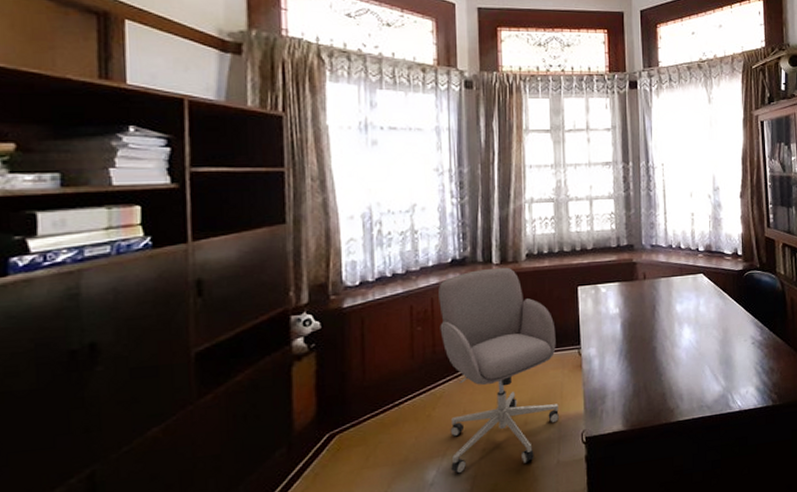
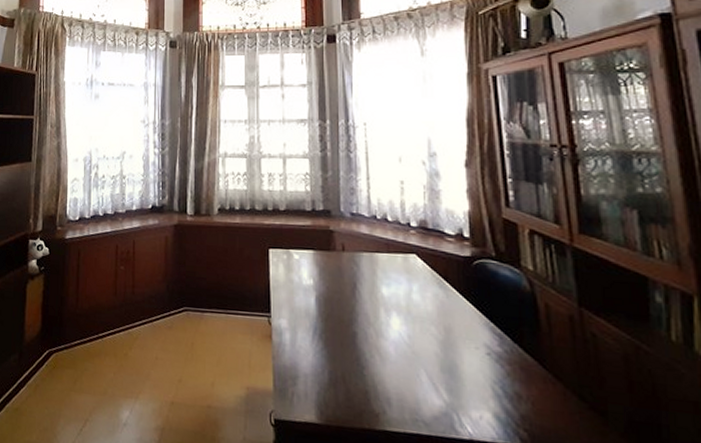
chair: present [438,267,559,474] -> none [139,218,246,430]

